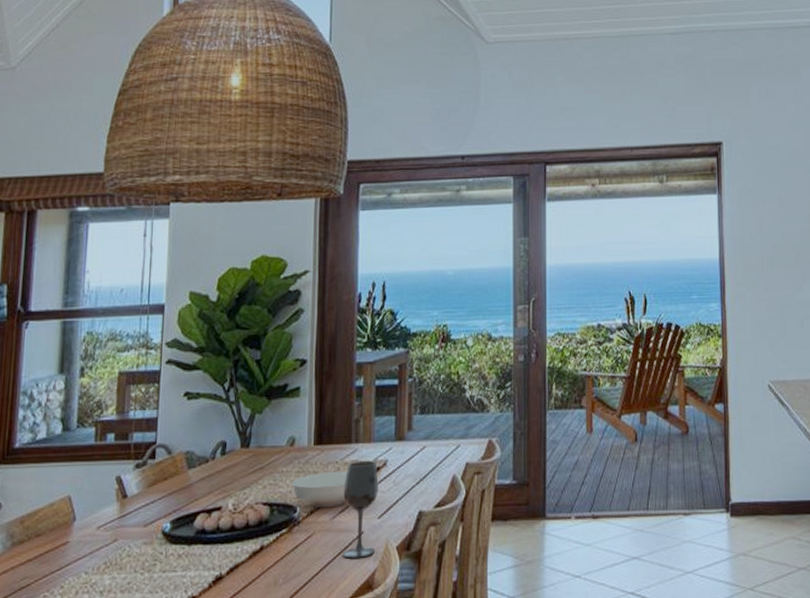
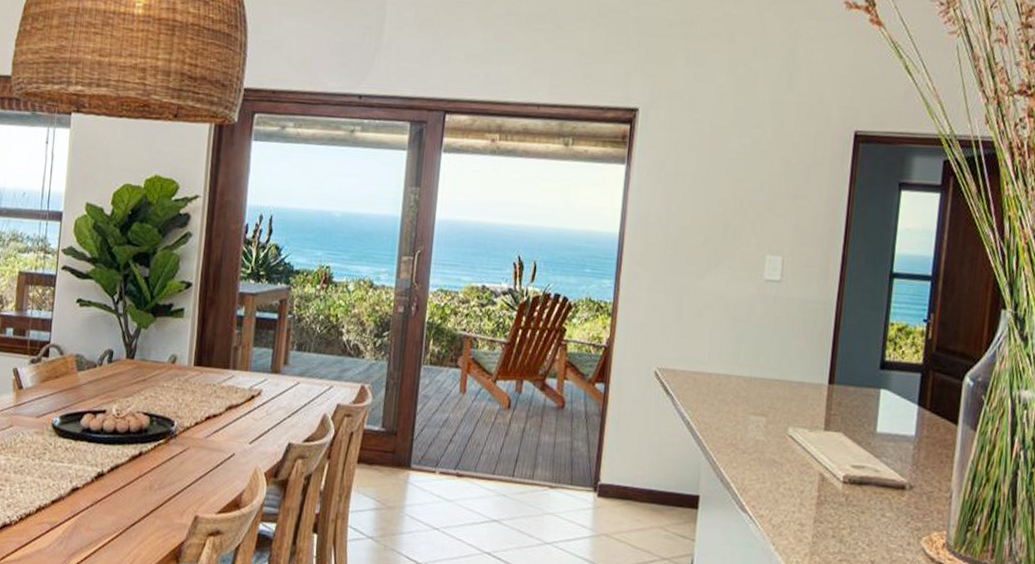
bowl: present [292,471,348,508] -> none [171,392,224,427]
wine glass: present [343,460,379,559] -> none [214,387,253,478]

